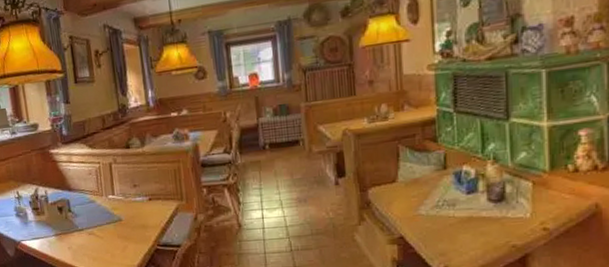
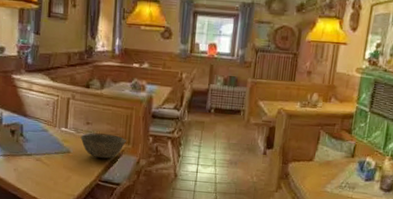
bowl: none [129,193,180,221] -> present [80,133,127,159]

